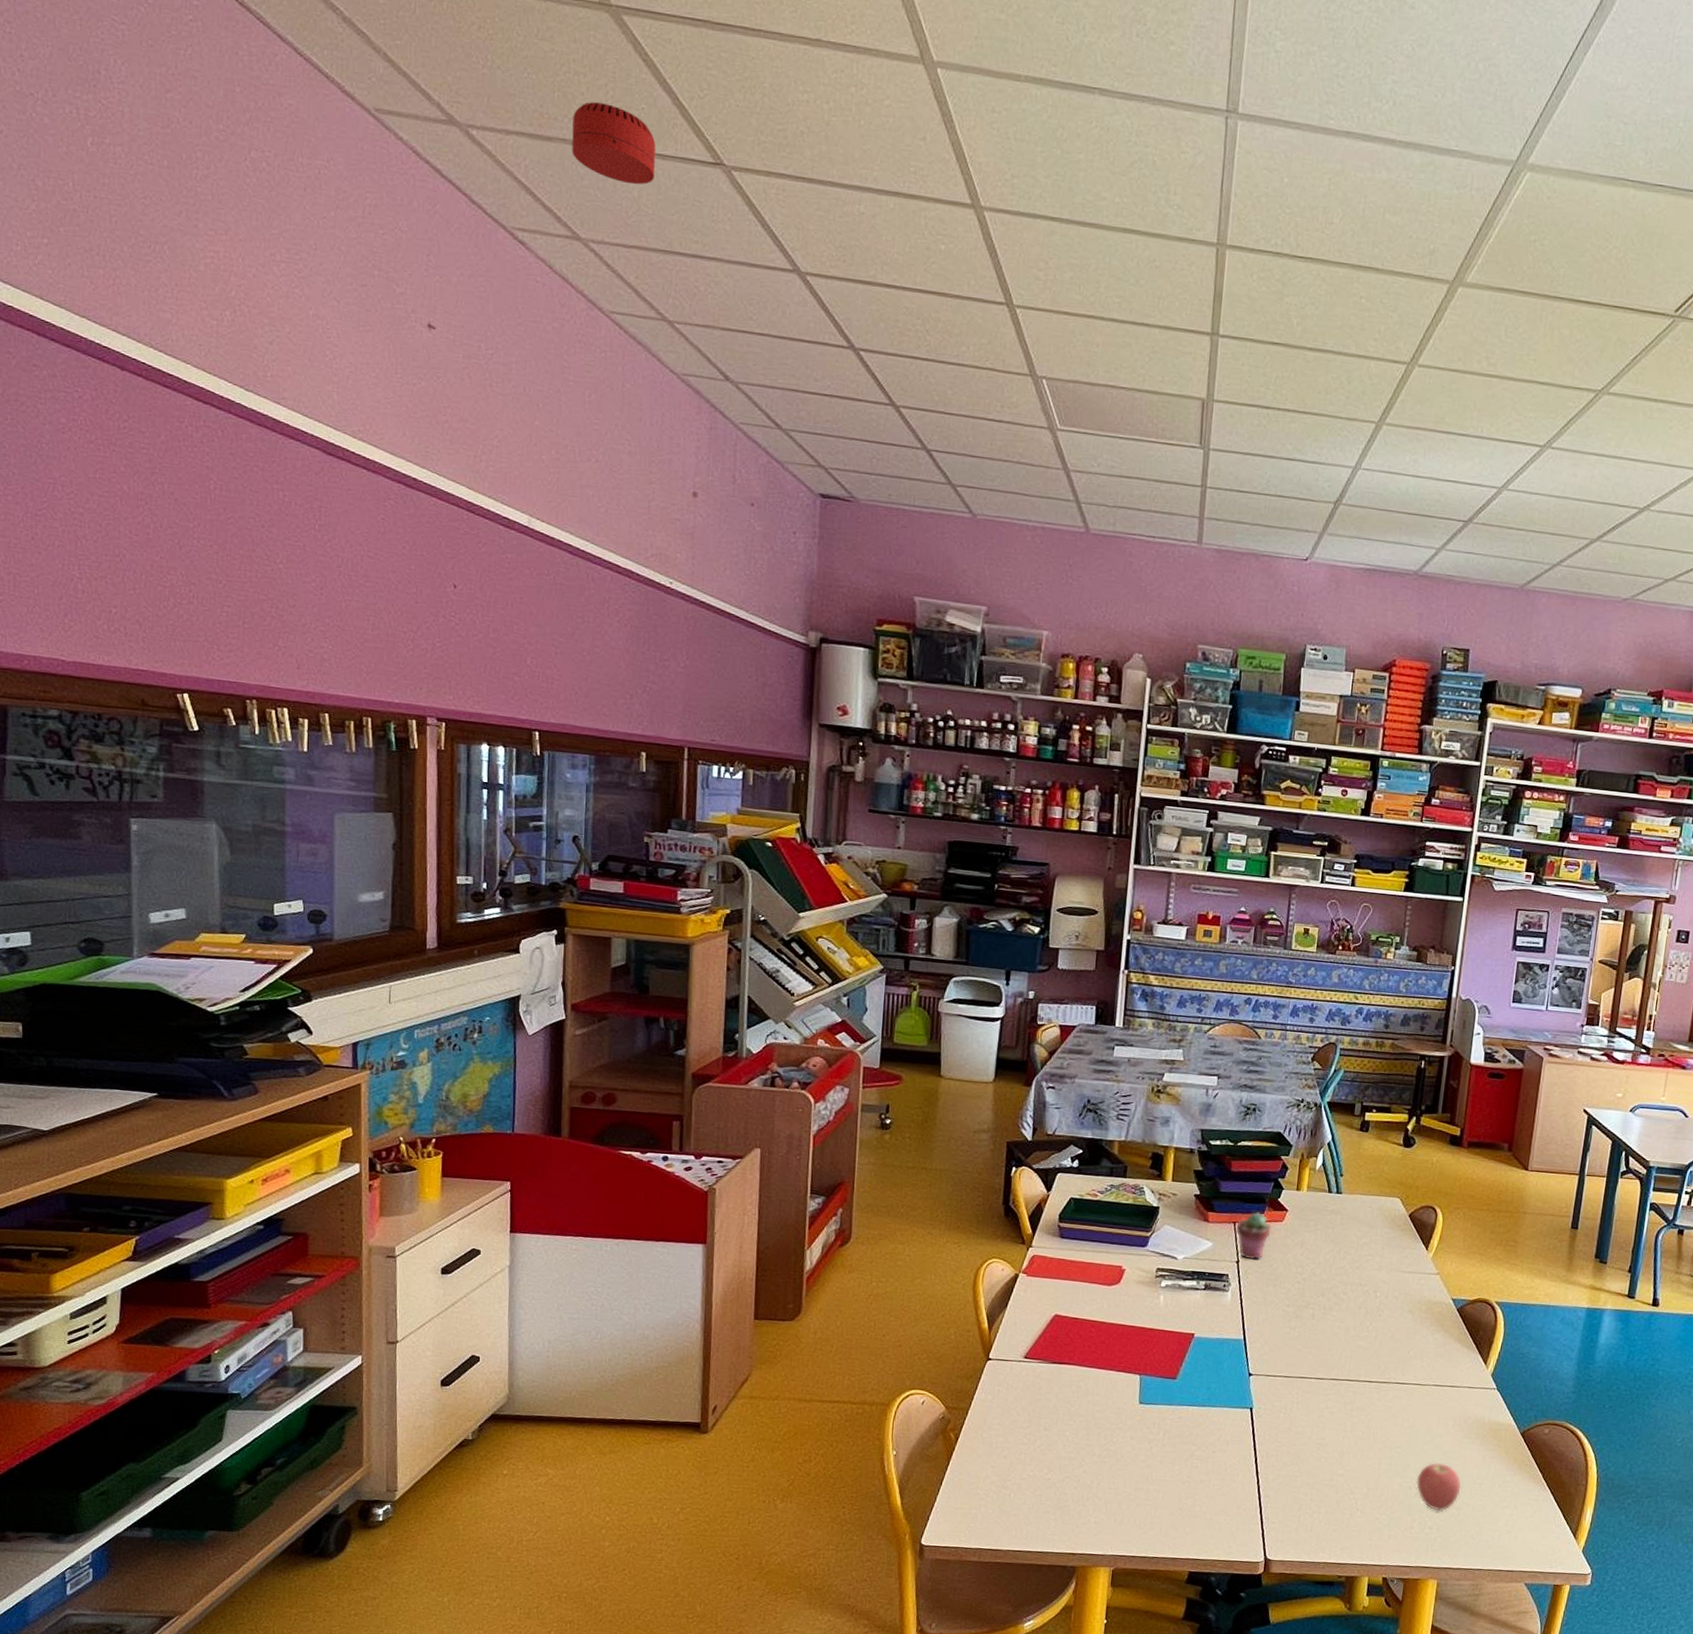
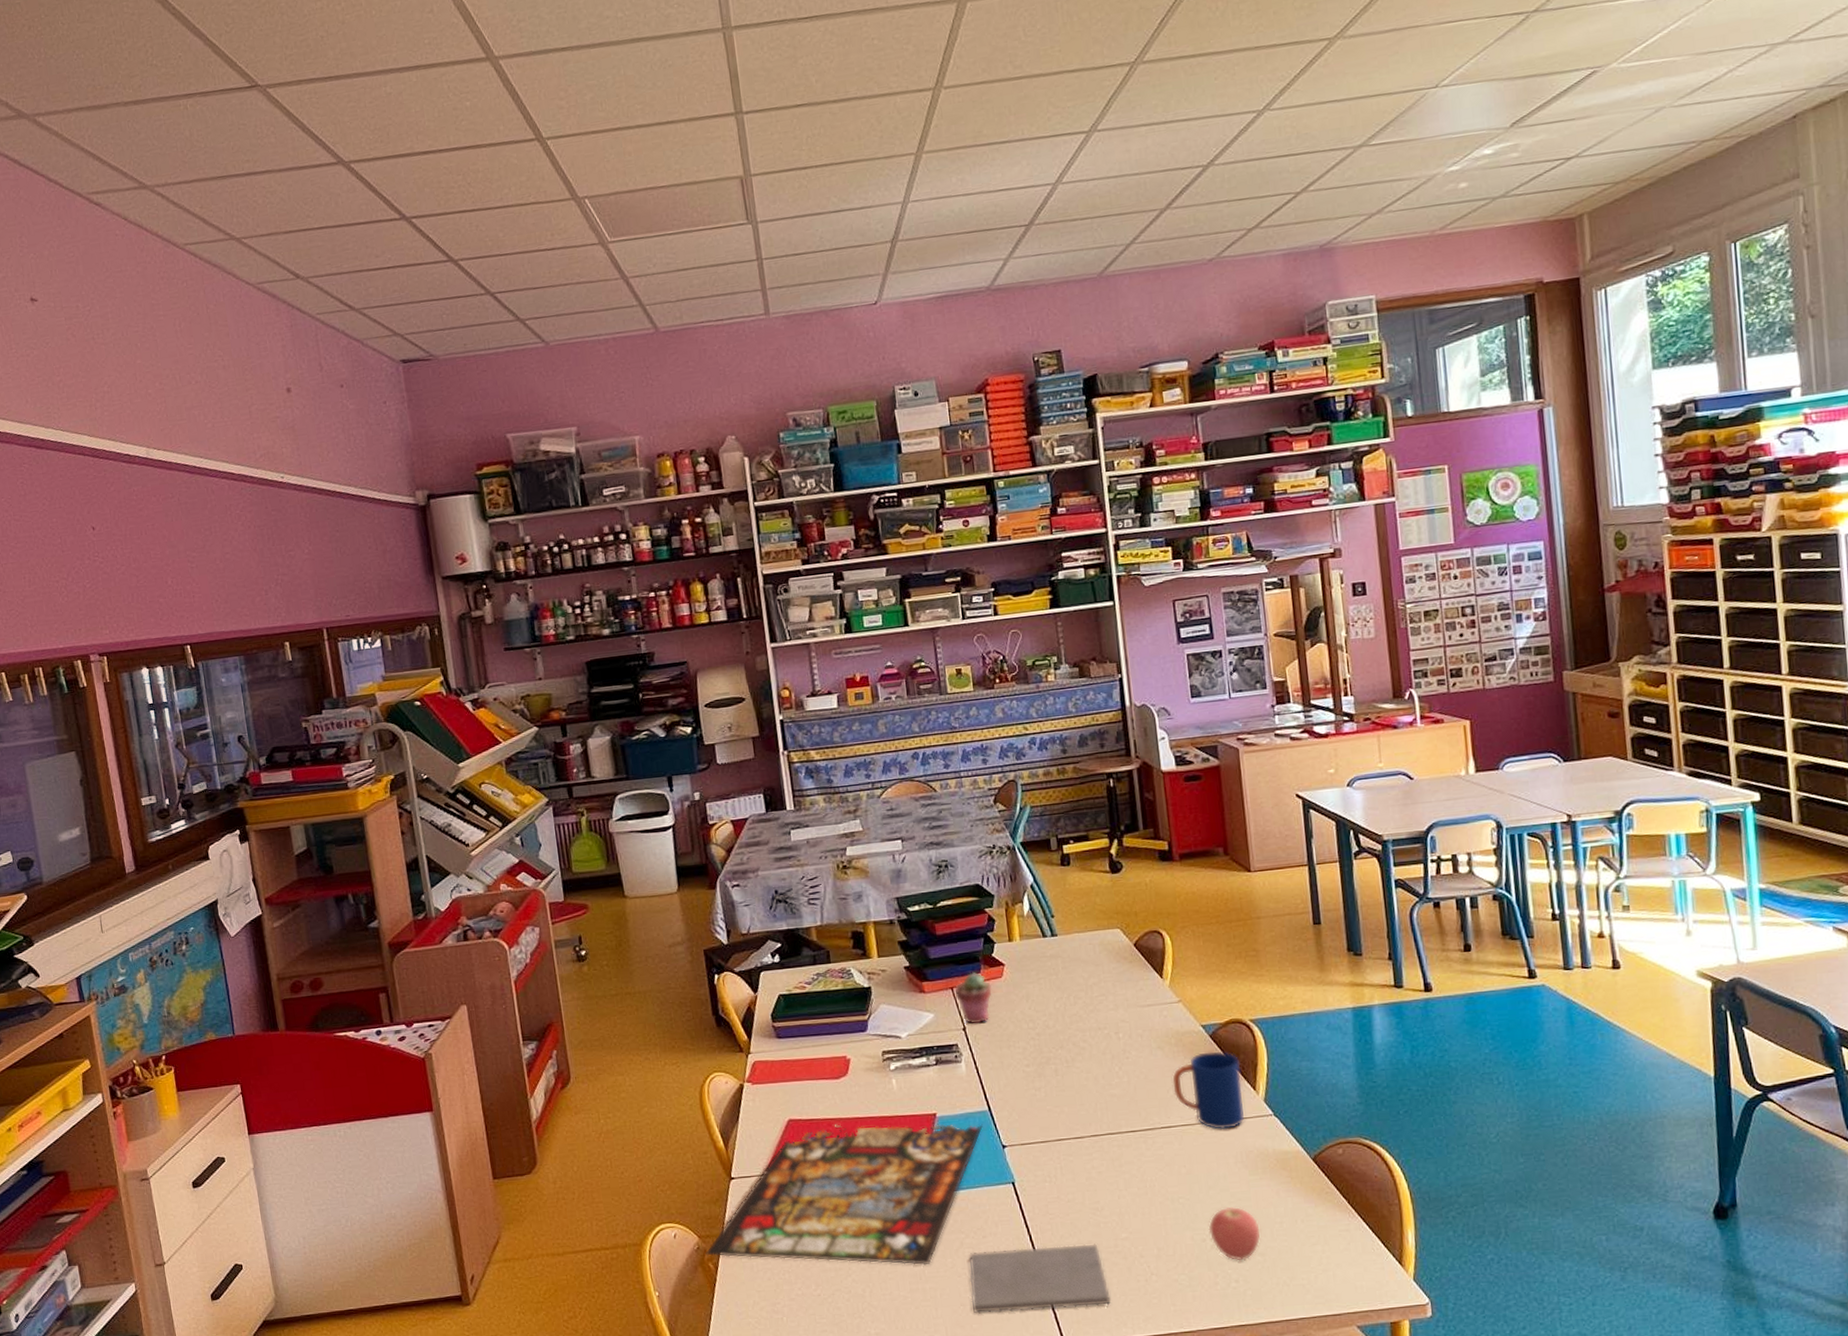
smoke detector: present [572,102,656,185] -> none [121,61,201,127]
stained glass panel: none [949,1327,1235,1469] -> present [705,1124,983,1266]
notepad: none [1189,1464,1316,1531] -> present [969,1244,1111,1314]
mug: none [1413,1322,1478,1395] -> present [1172,1051,1244,1130]

